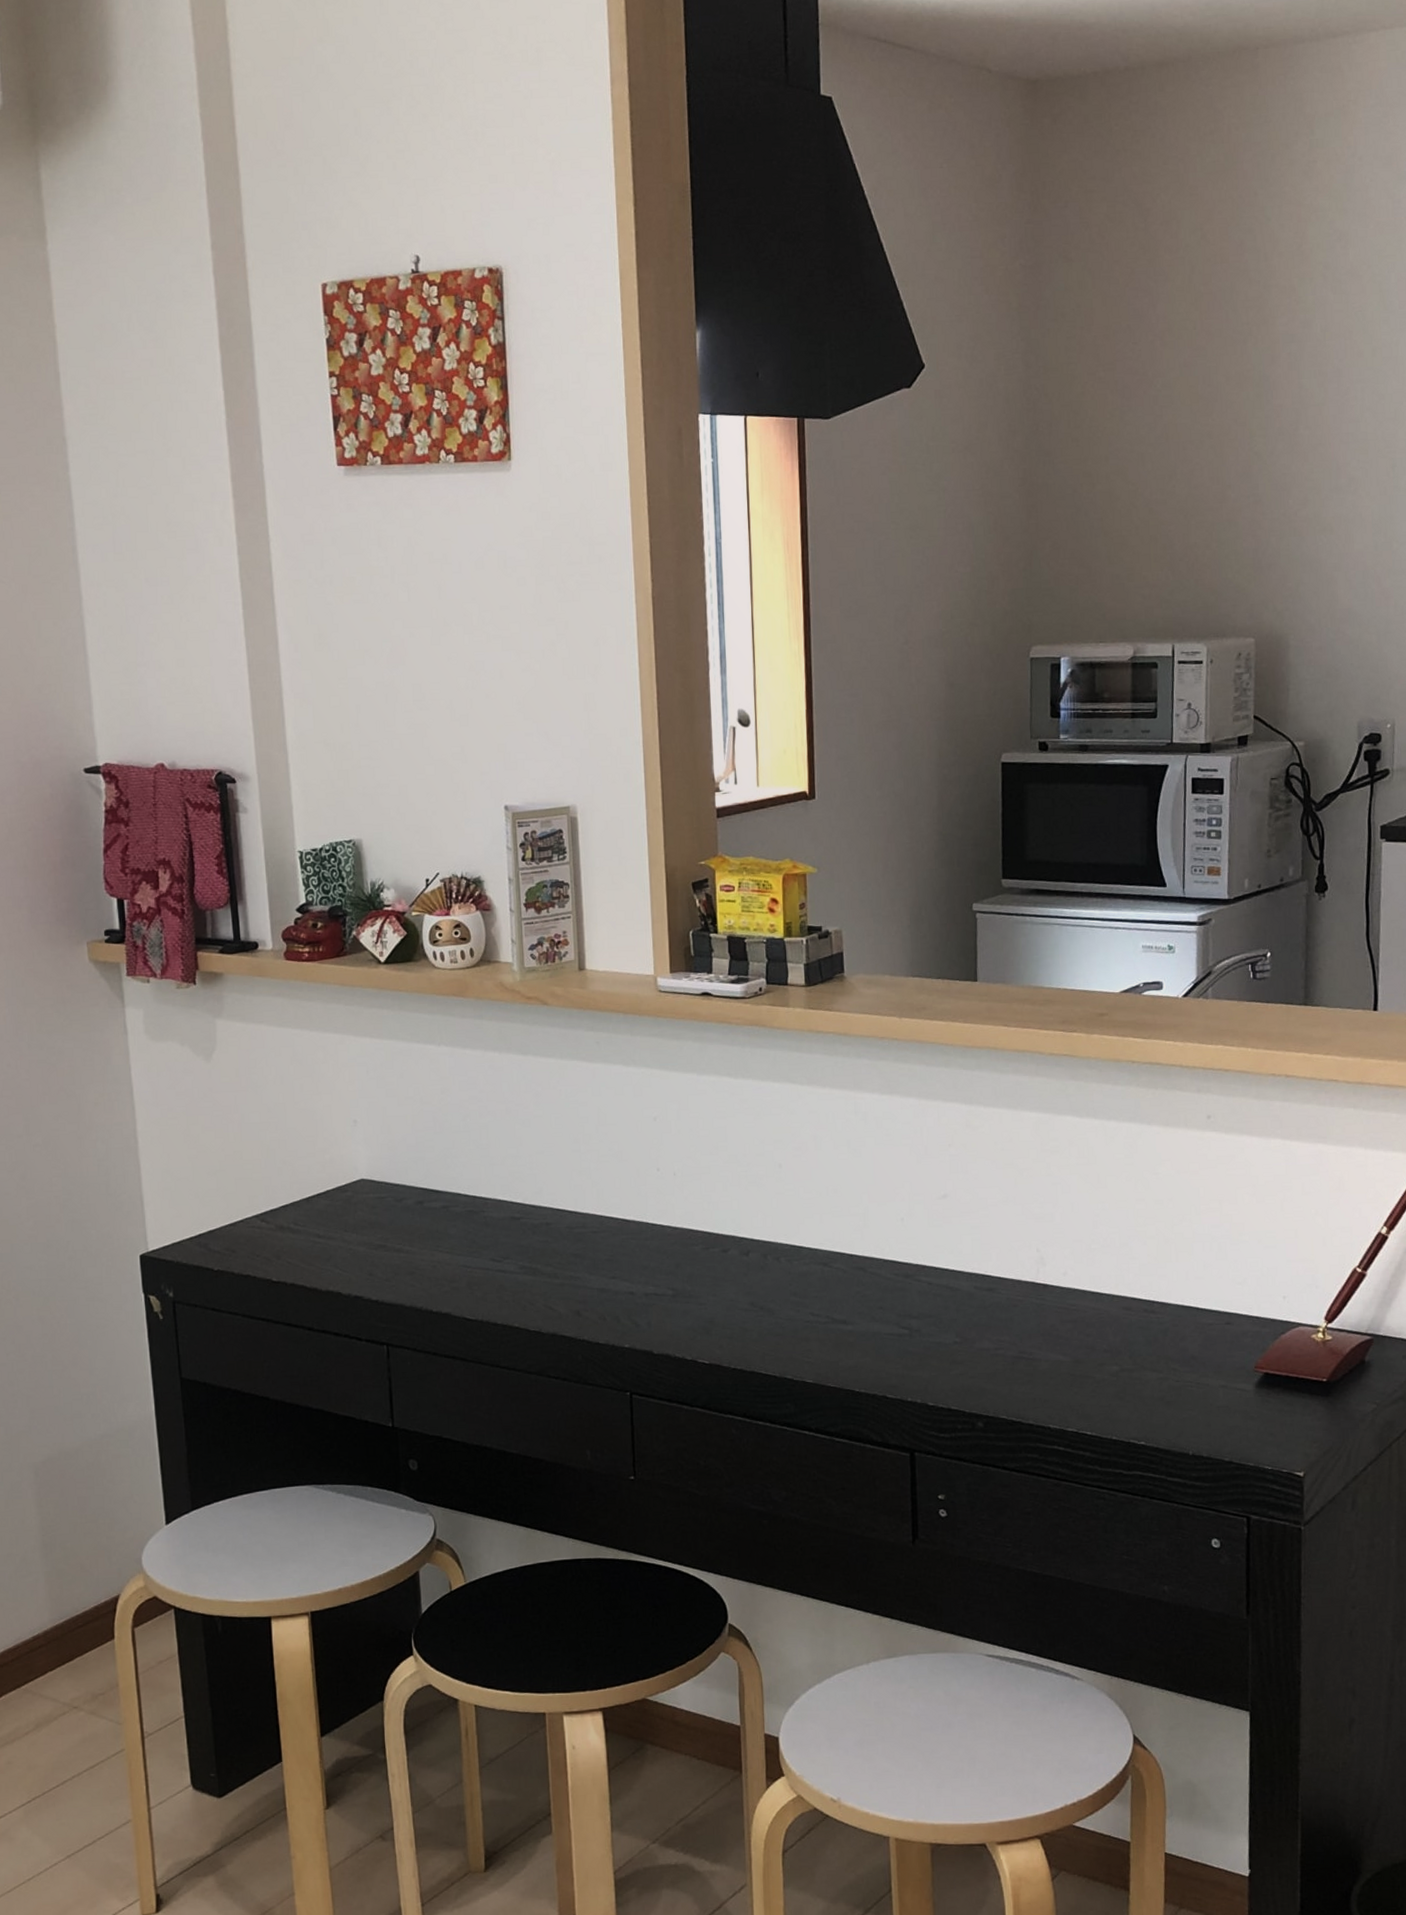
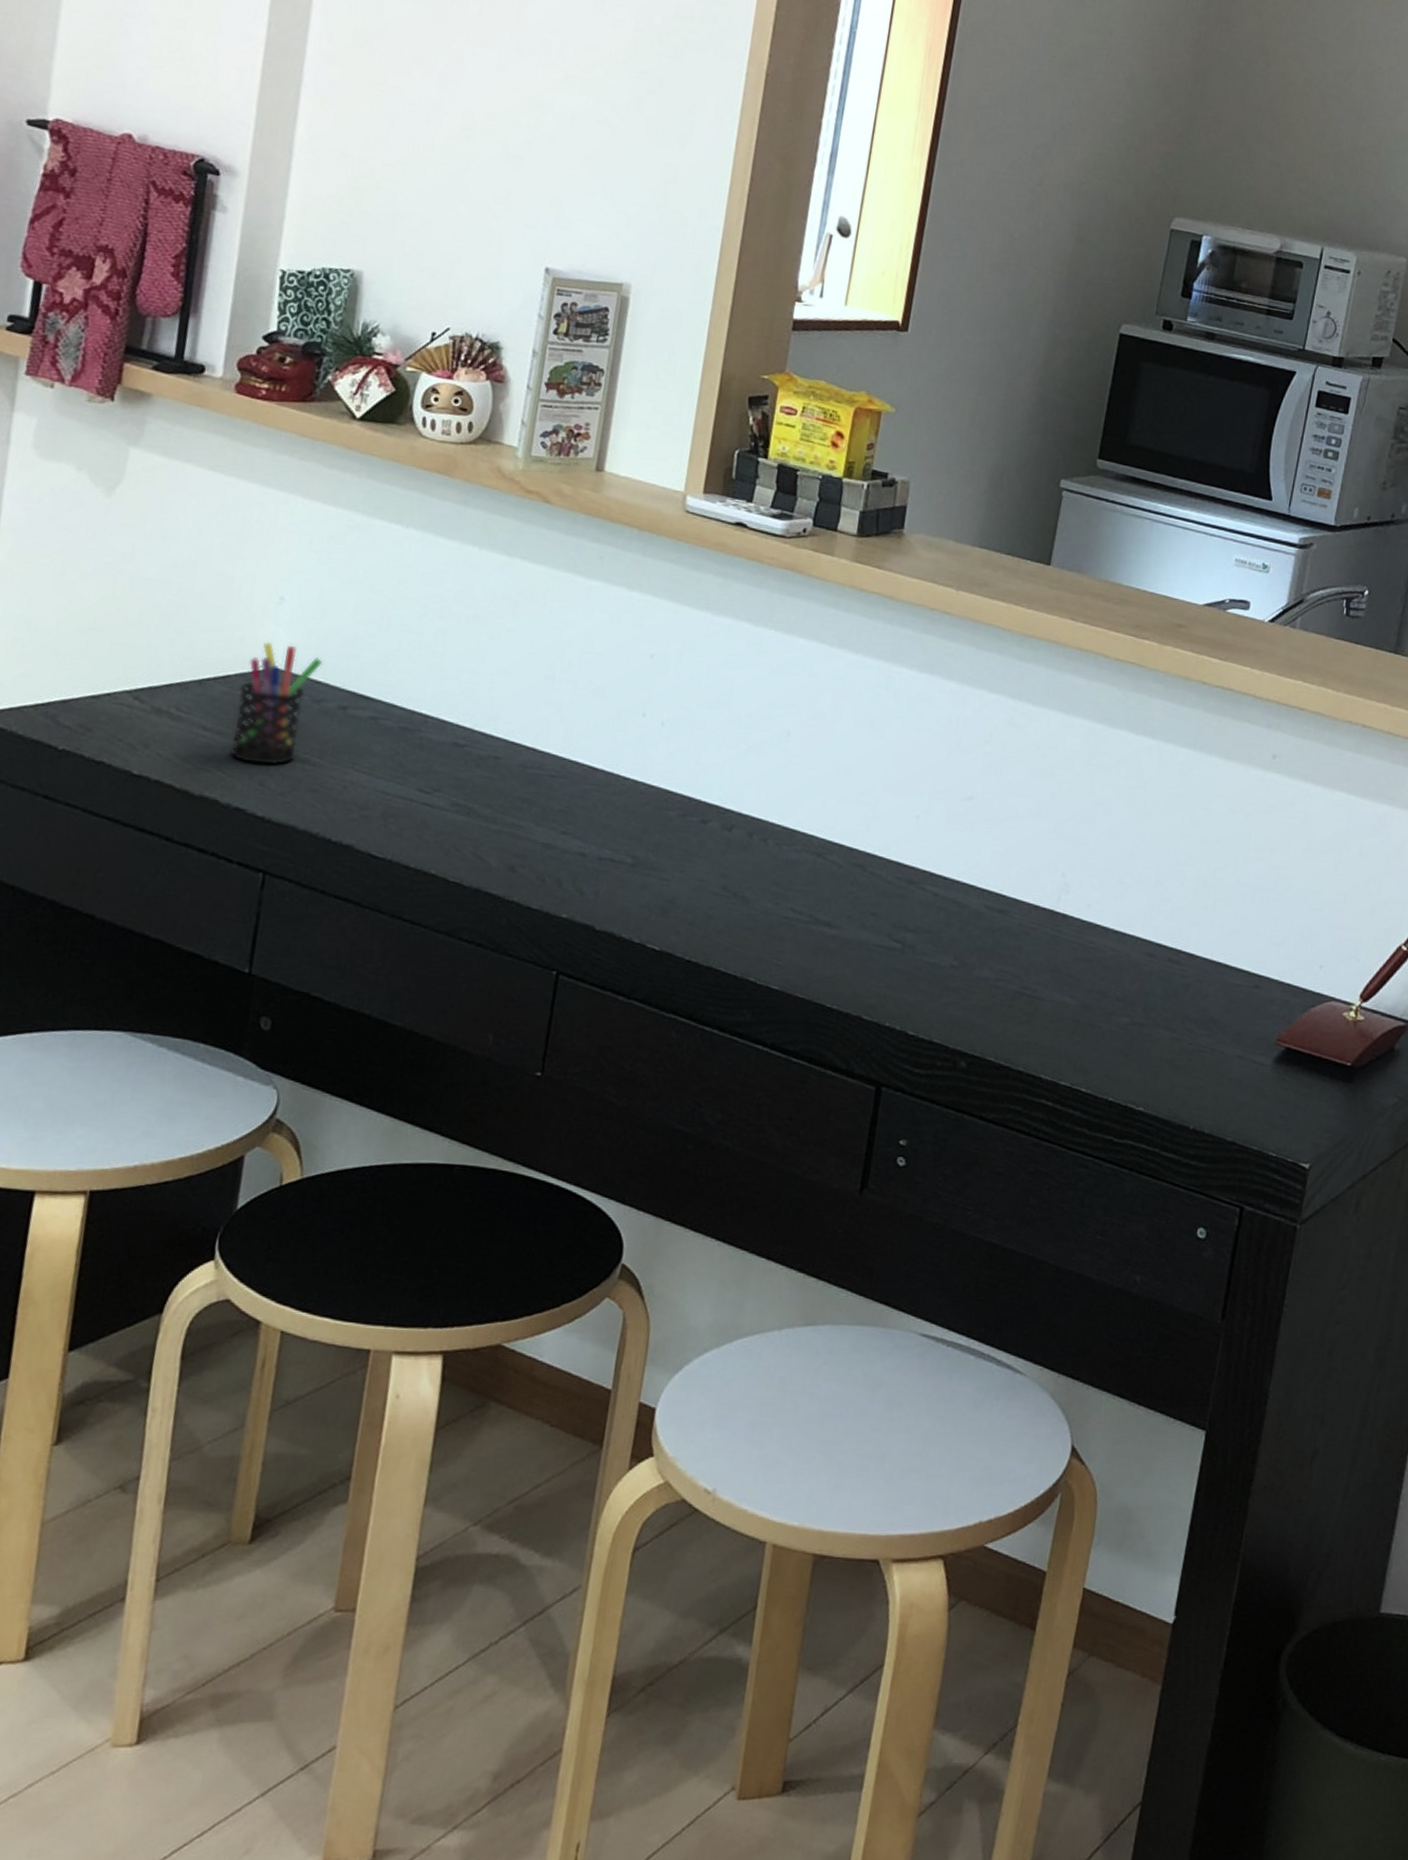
pen holder: none [337,1158,398,1258] -> present [230,641,323,765]

